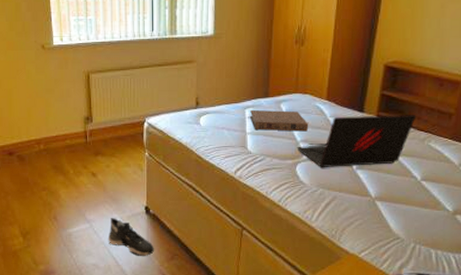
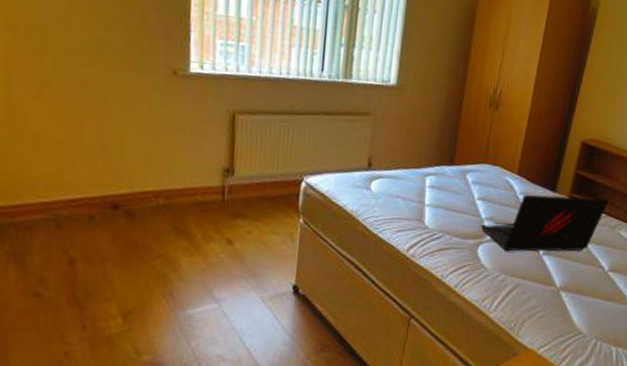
shoe: present [107,217,155,257] -> none [240,296,301,348]
book: present [249,109,308,132] -> none [429,177,495,209]

